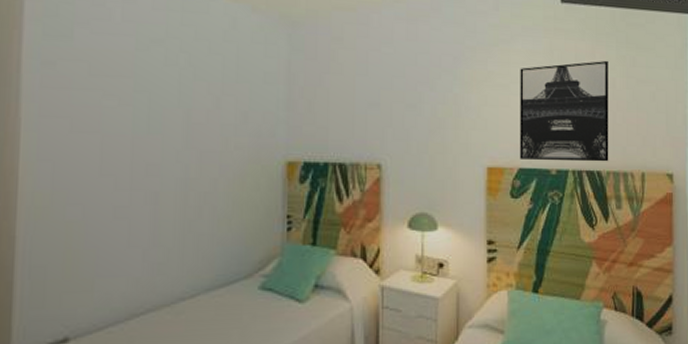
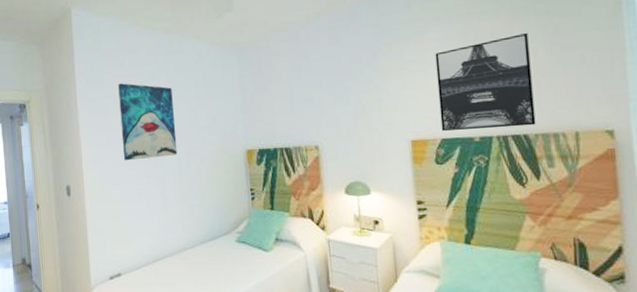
wall art: none [94,44,187,163] -> present [118,83,178,161]

